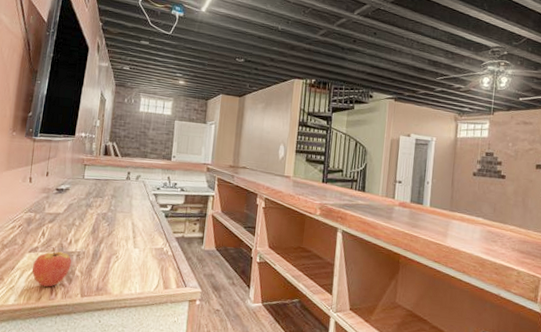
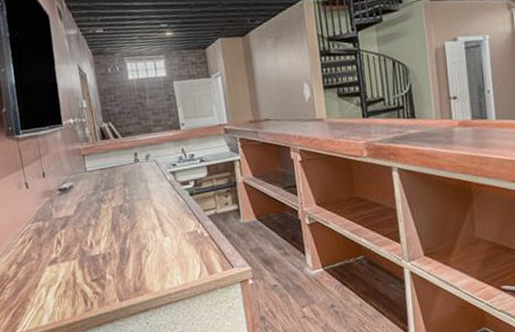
fruit: present [32,247,72,287] -> none [56,255,100,299]

